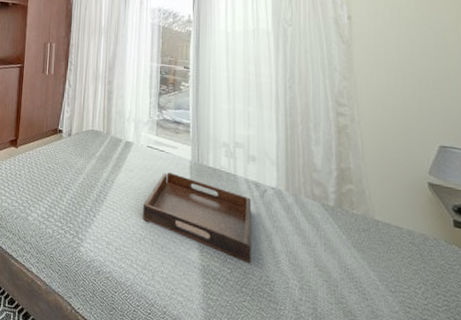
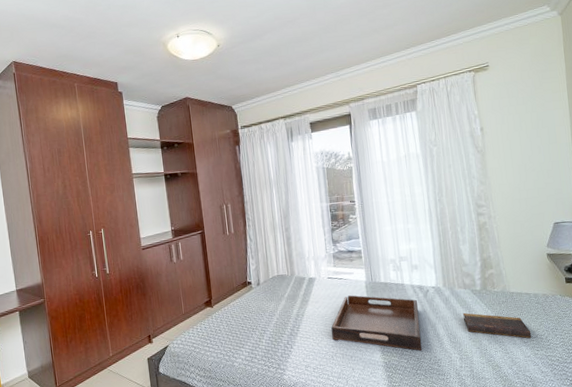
book: none [308,229,402,288] -> present [462,312,532,339]

